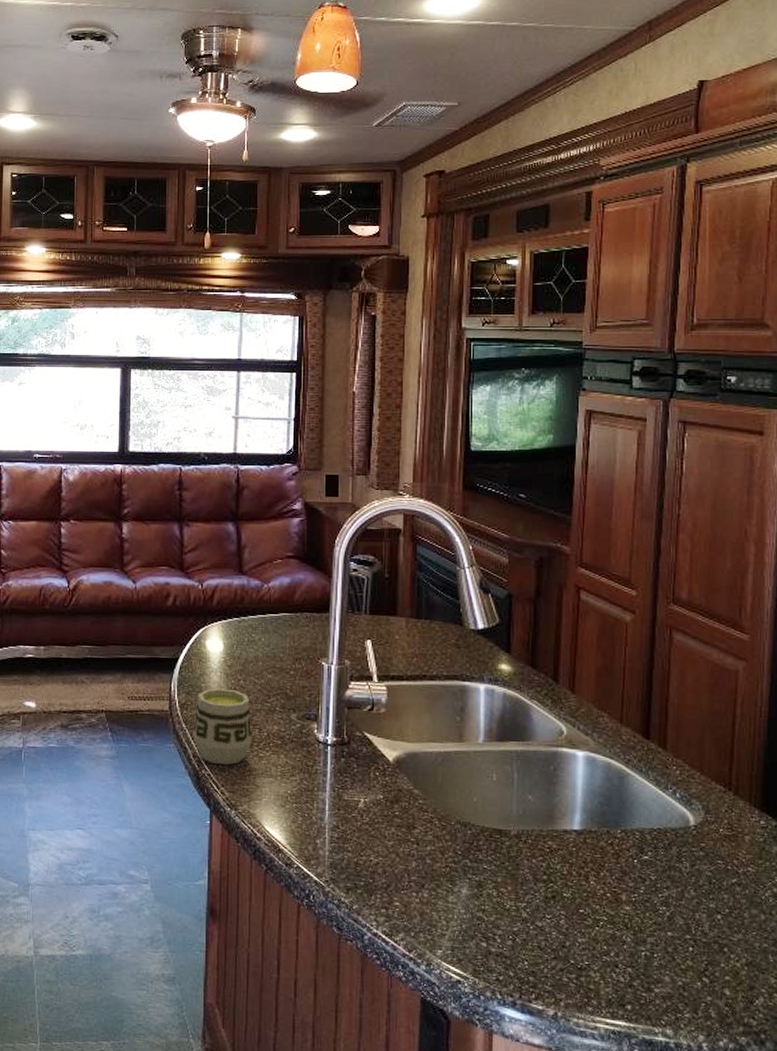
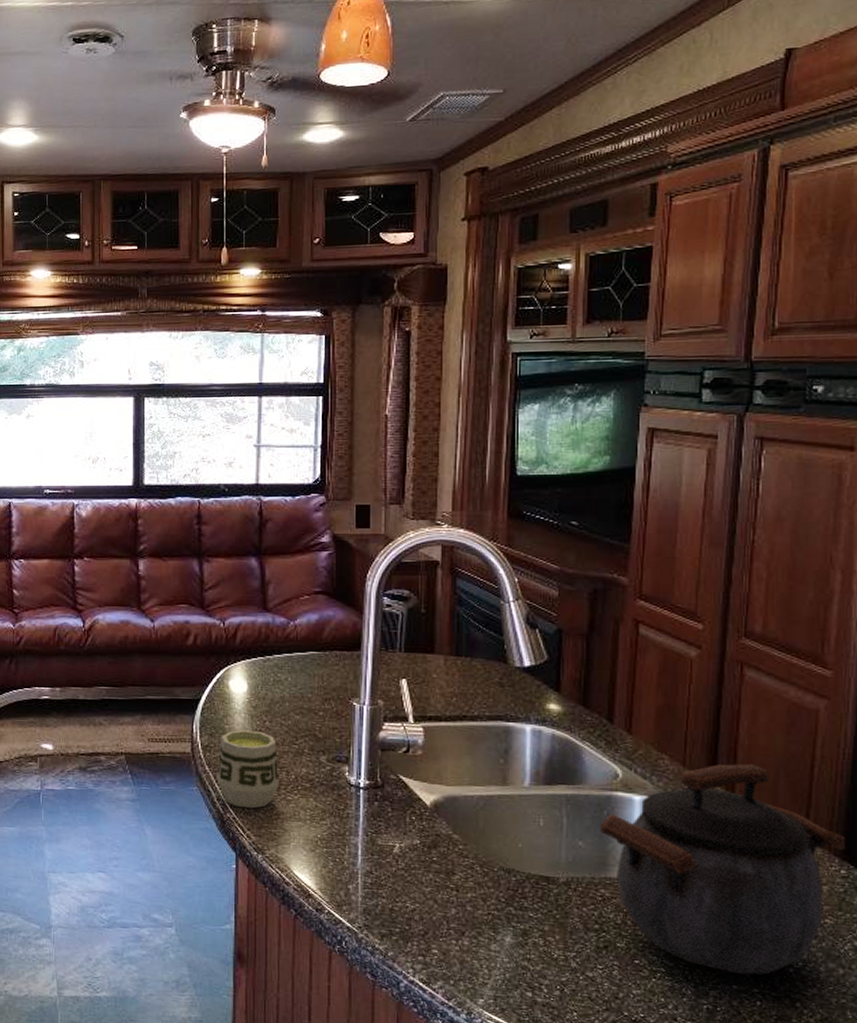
kettle: none [547,721,763,922] -> present [600,763,845,975]

